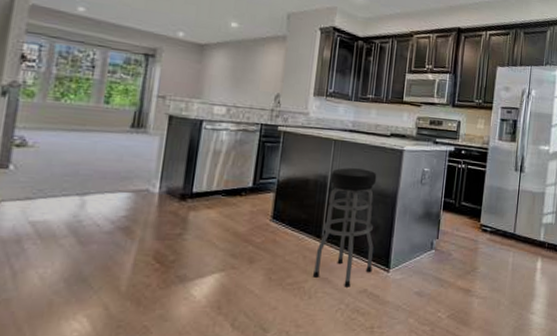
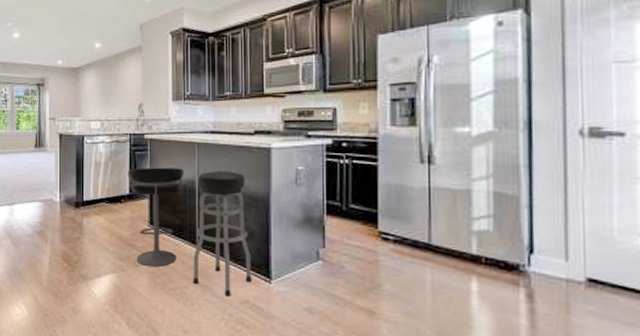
bar stool: none [252,160,318,263] -> present [127,167,184,268]

